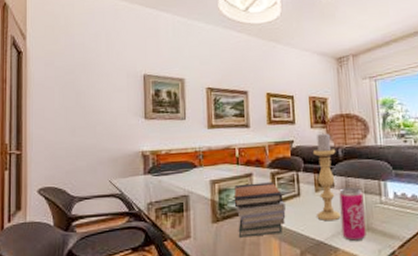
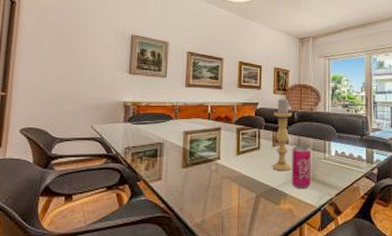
book stack: present [234,182,286,238] -> none [203,136,247,182]

